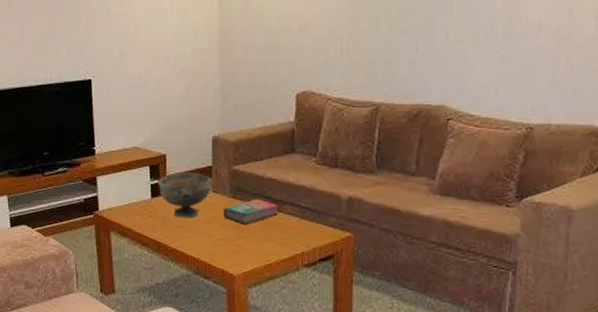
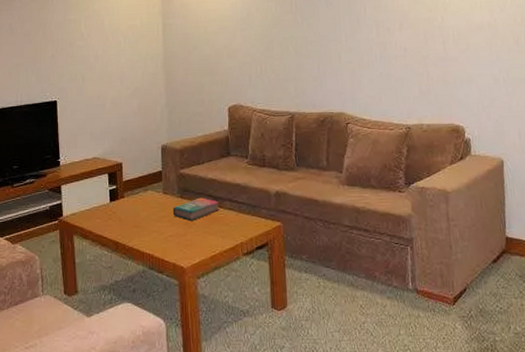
decorative bowl: present [159,171,211,219] -> none [116,177,161,219]

